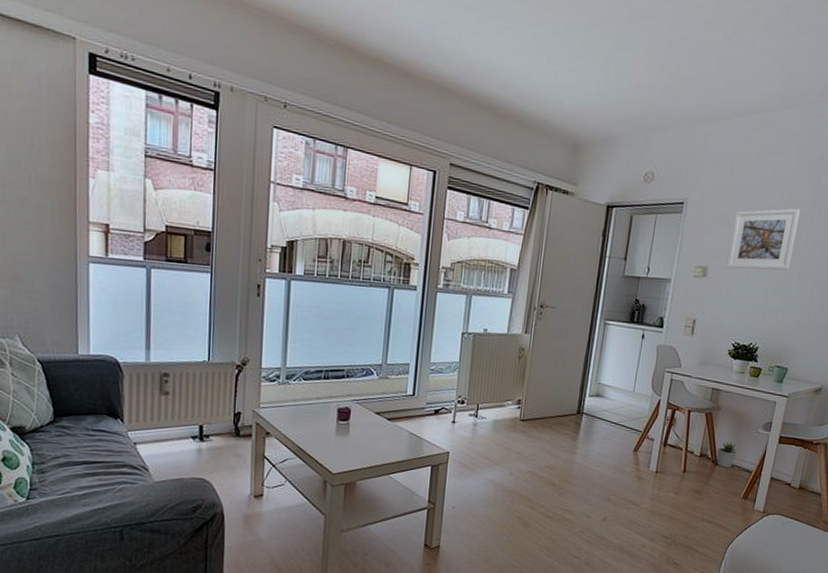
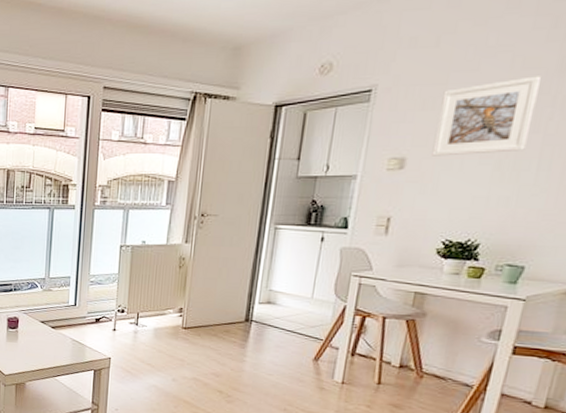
potted plant: present [716,442,737,469] -> none [422,352,451,382]

